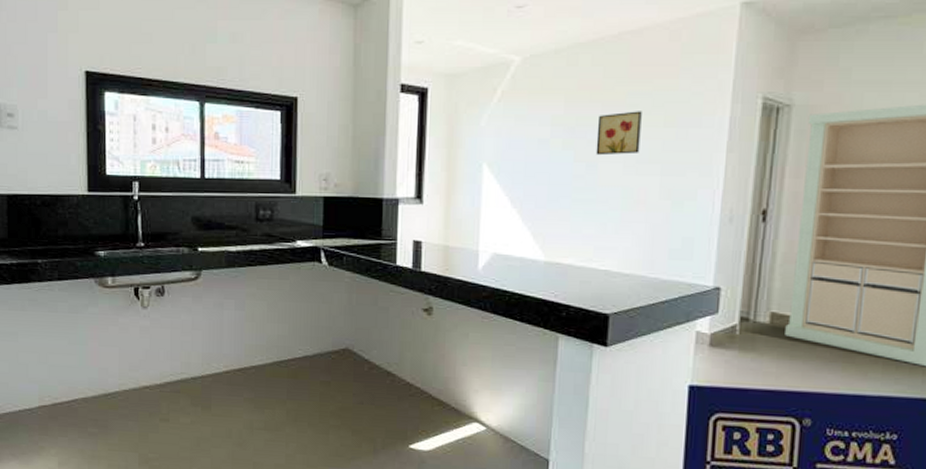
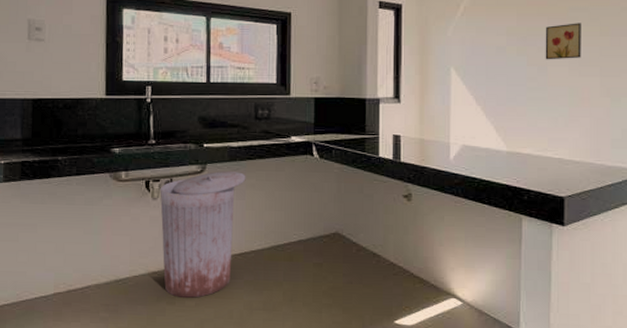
trash can: none [150,279,246,415] -> present [160,171,246,298]

